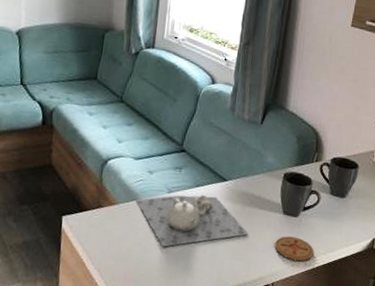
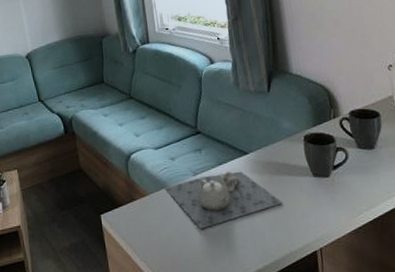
coaster: present [274,236,315,262] -> none [312,197,357,223]

